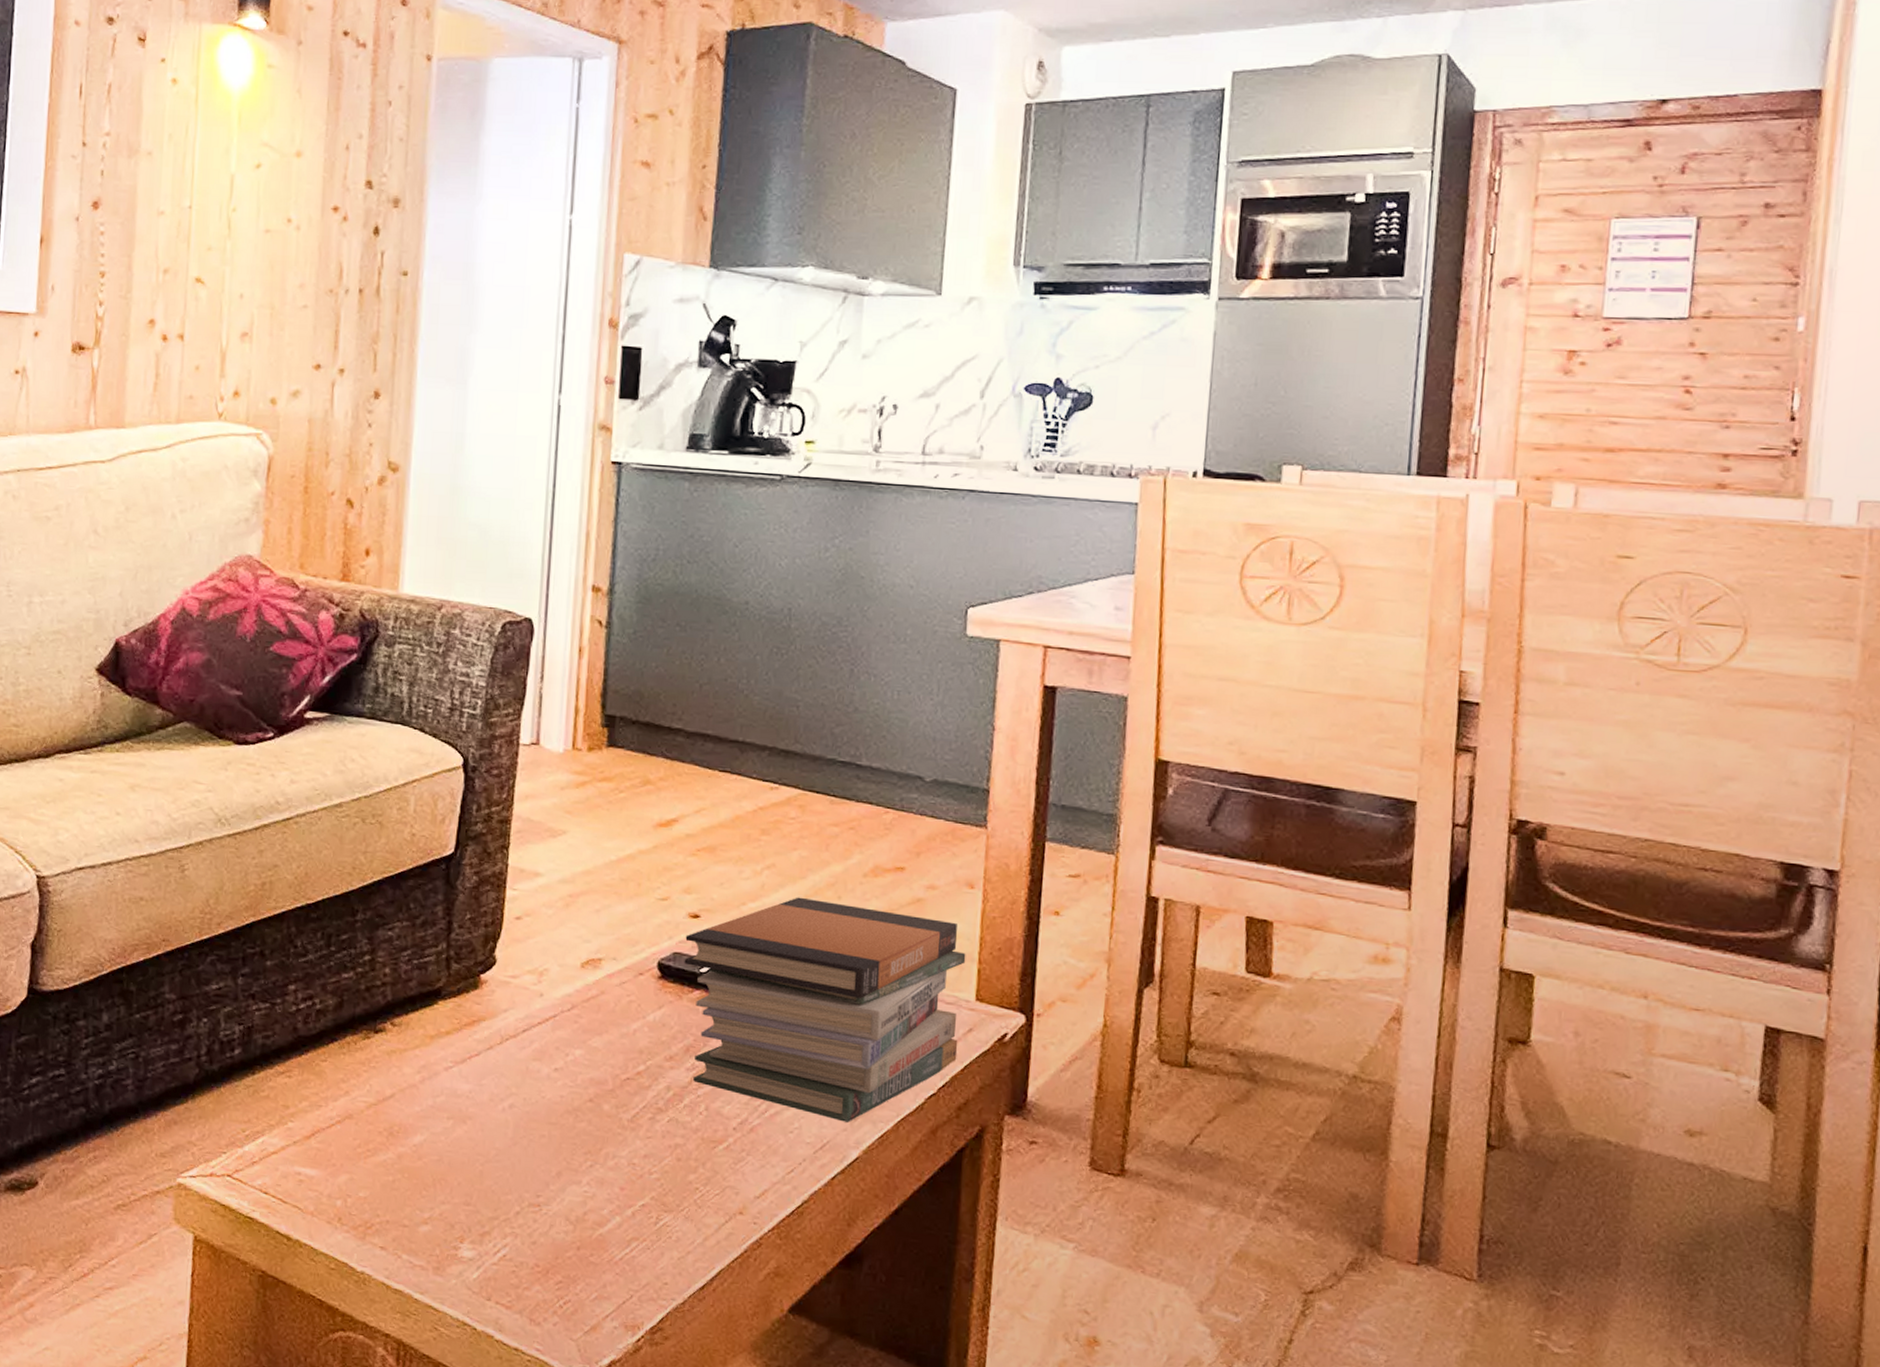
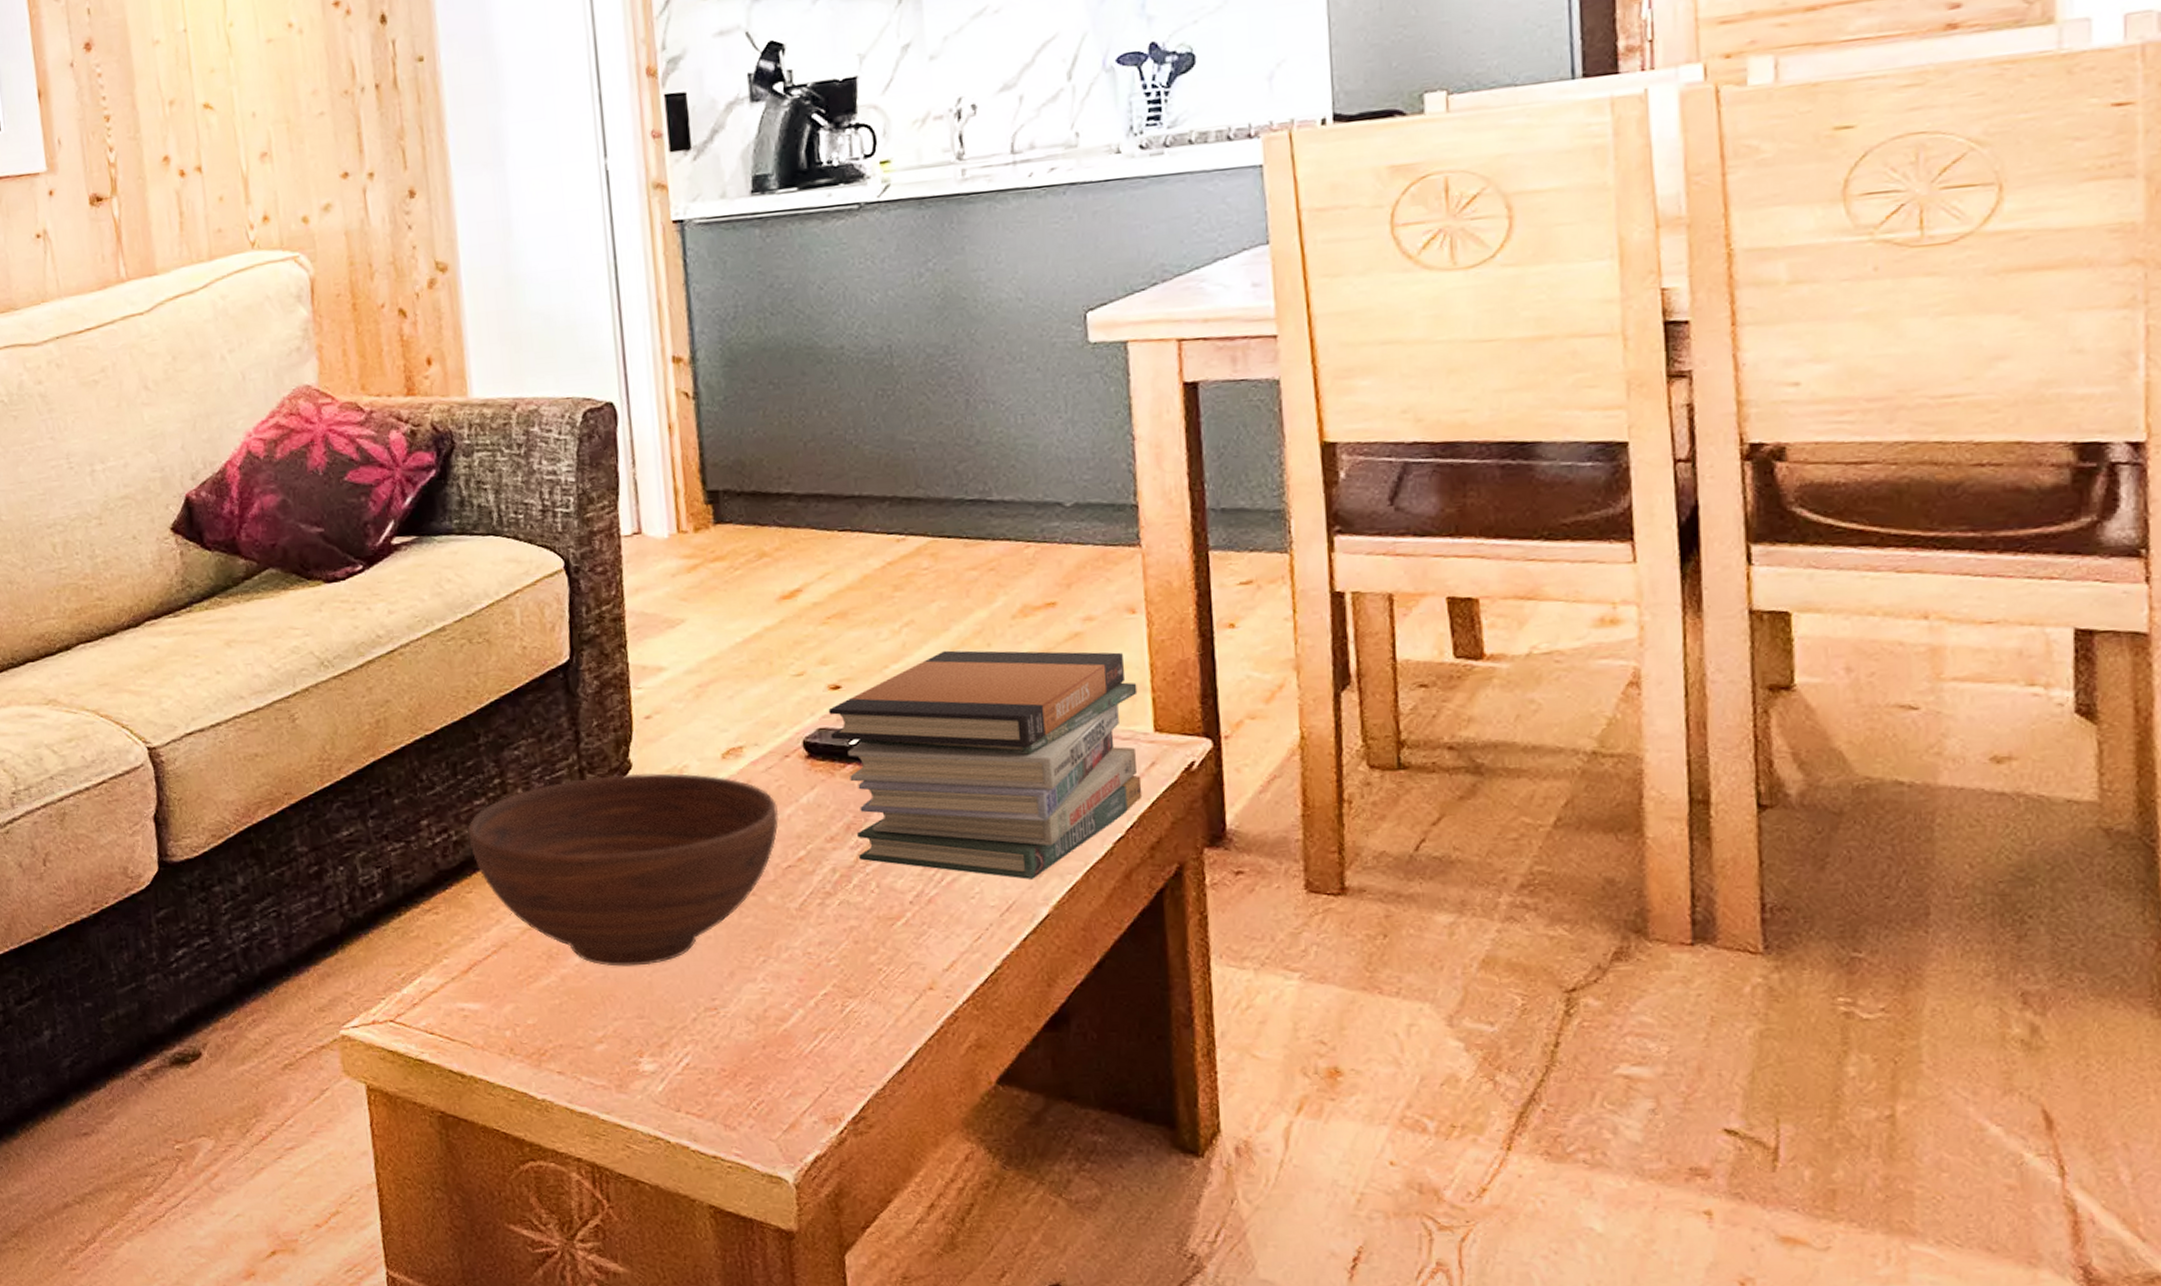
bowl: none [331,967,626,1155] -> present [468,773,779,967]

